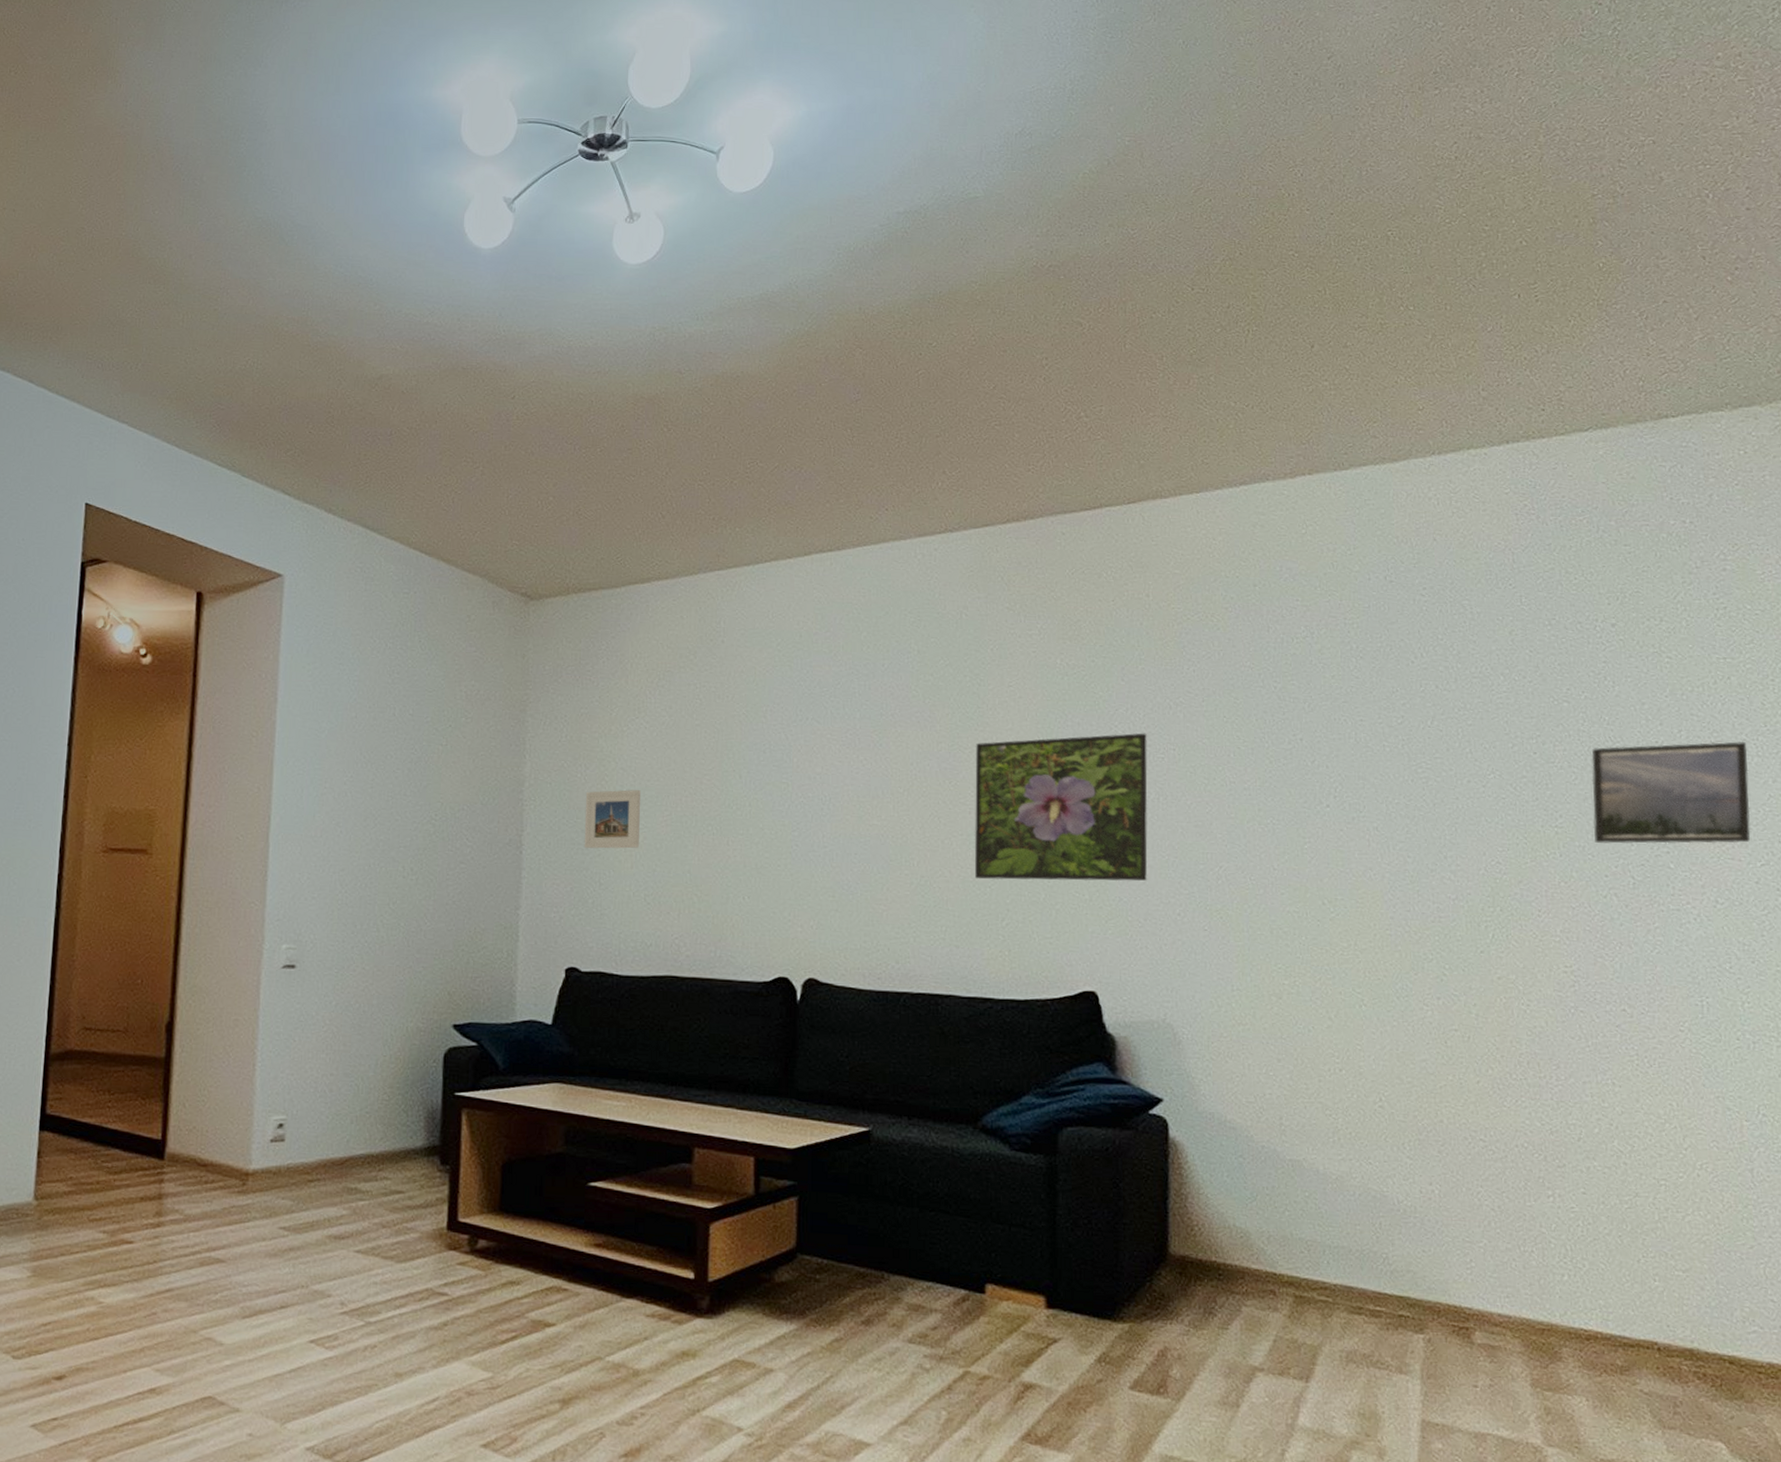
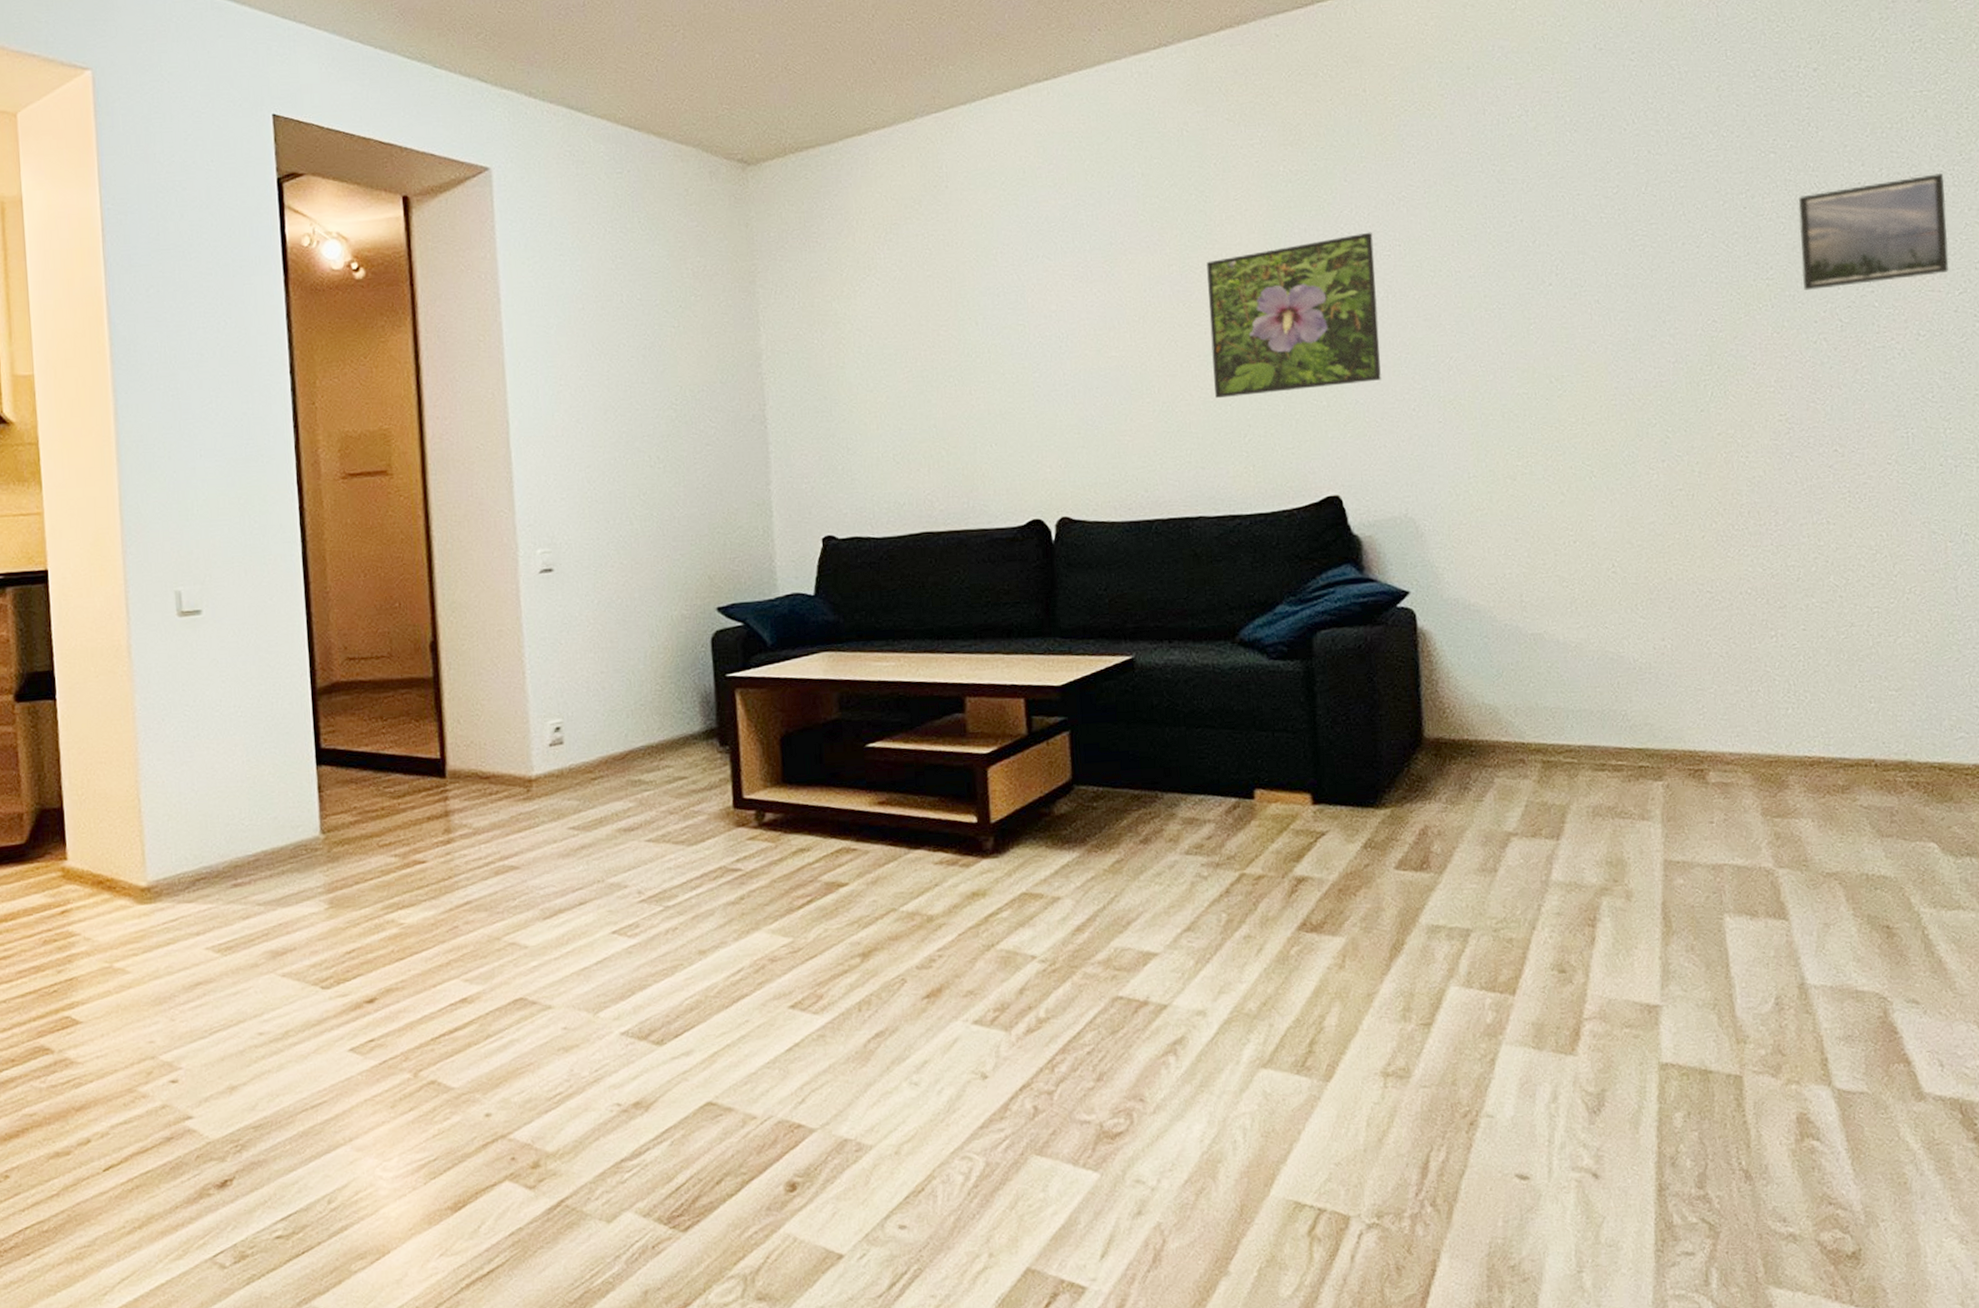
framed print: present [584,790,641,849] -> none [824,349,883,415]

